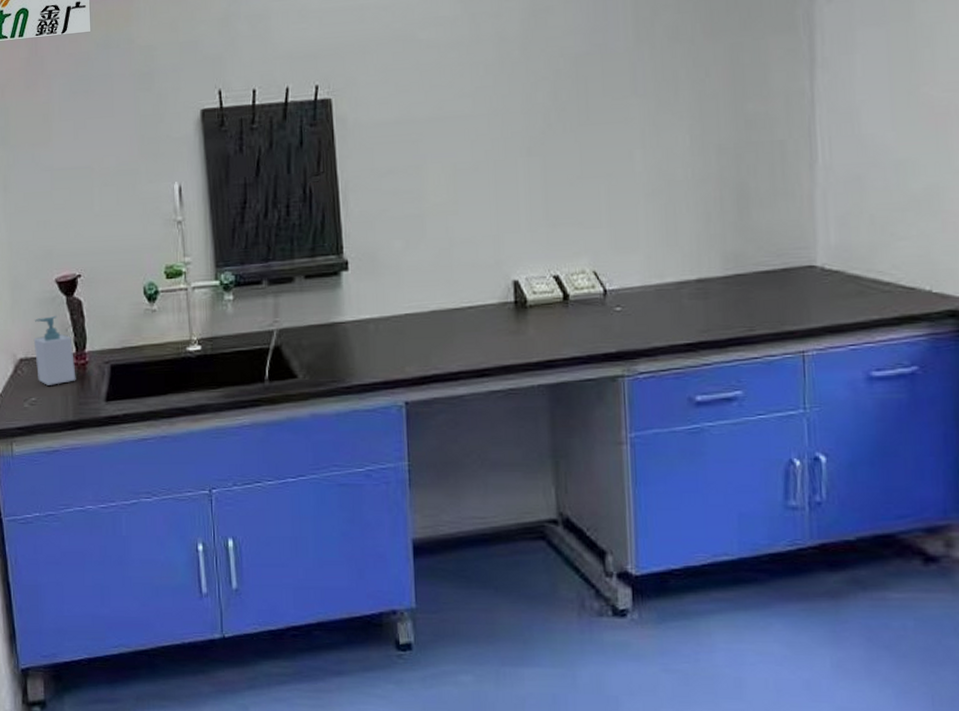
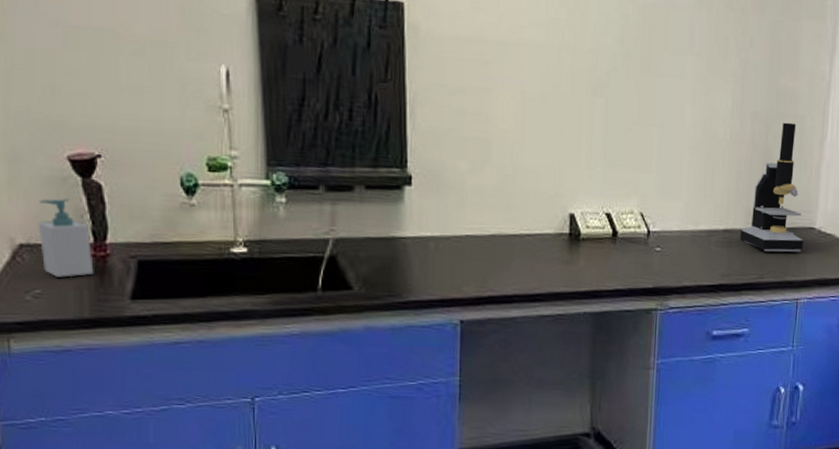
microscope: none [718,150,803,300] -> present [740,122,804,252]

